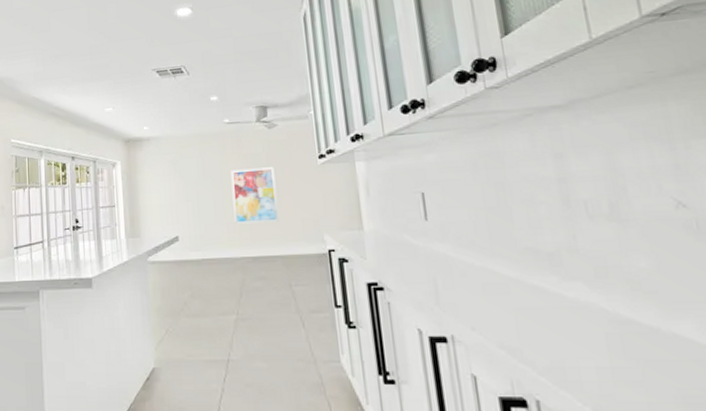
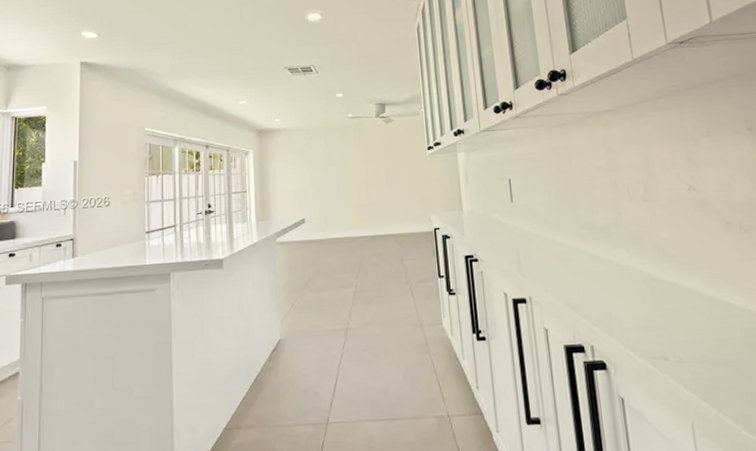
wall art: present [230,167,279,224] -> none [352,157,394,207]

